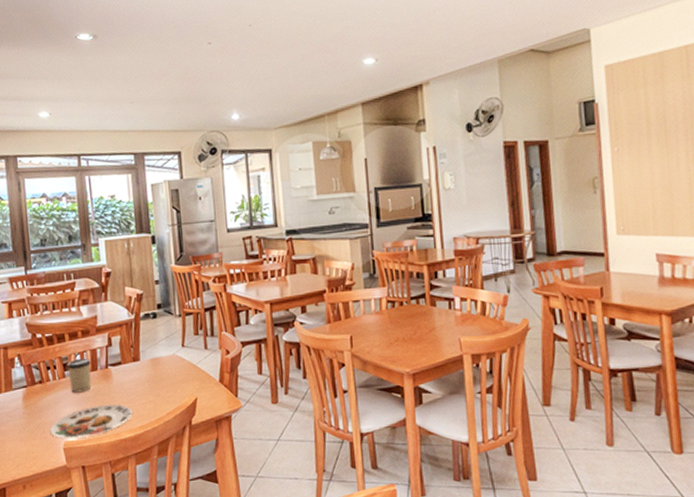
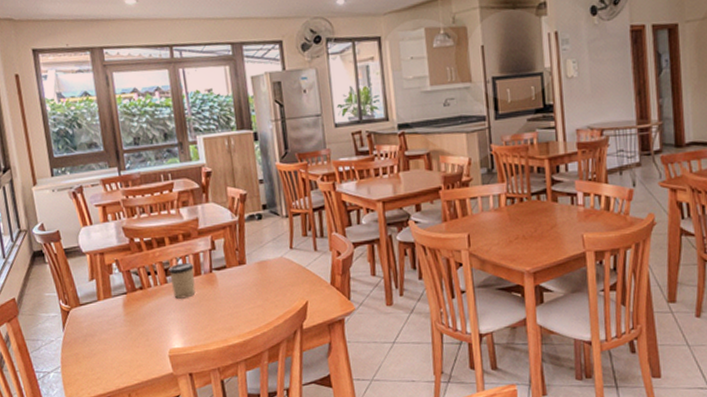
plate: present [50,404,133,439] -> none [153,309,241,346]

